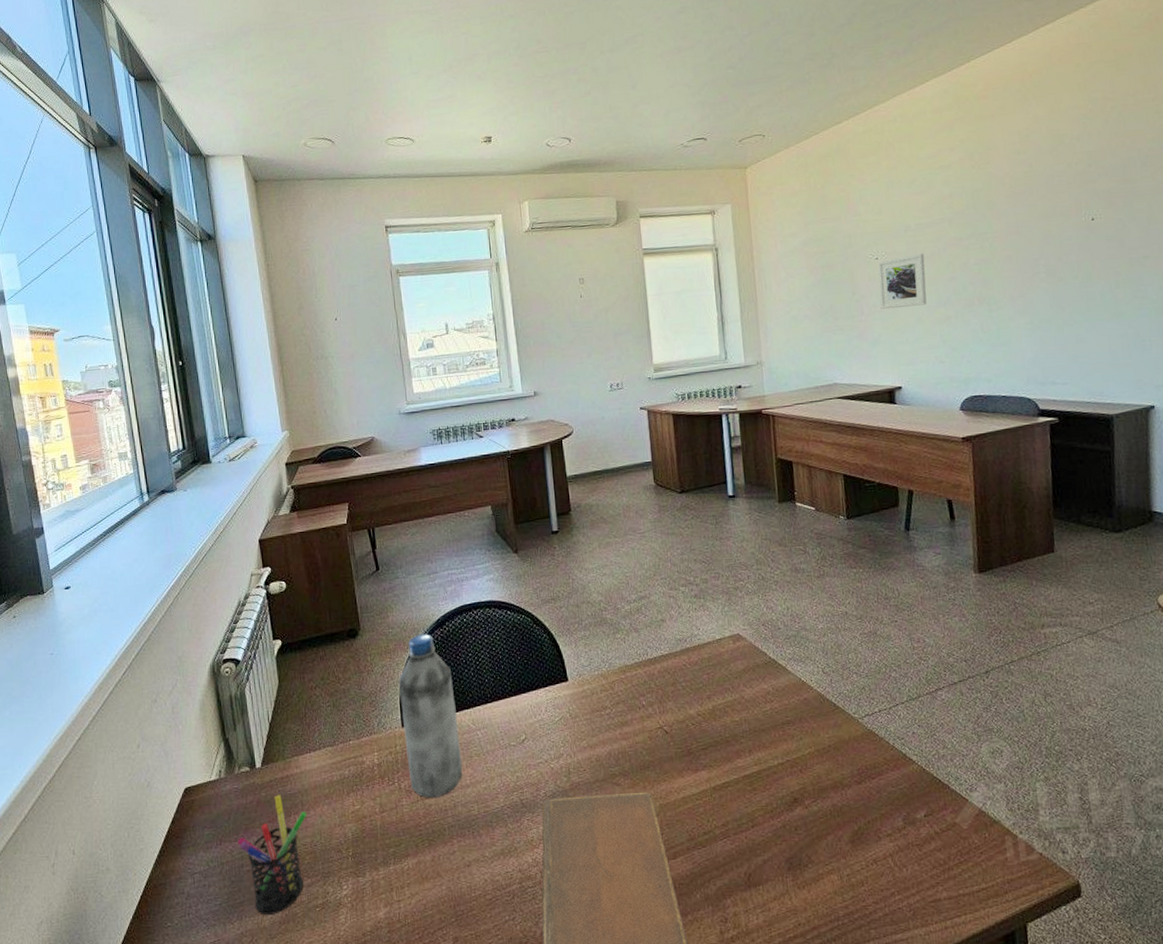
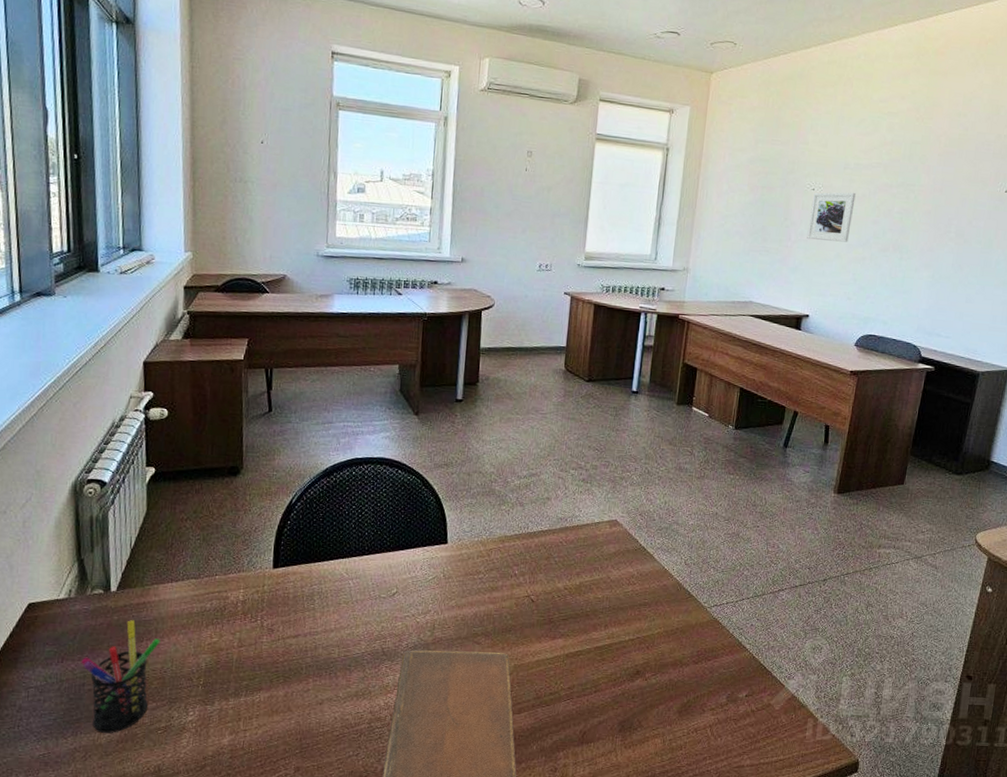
water bottle: present [398,634,463,799] -> none [273,481,332,639]

